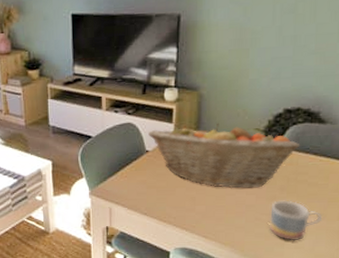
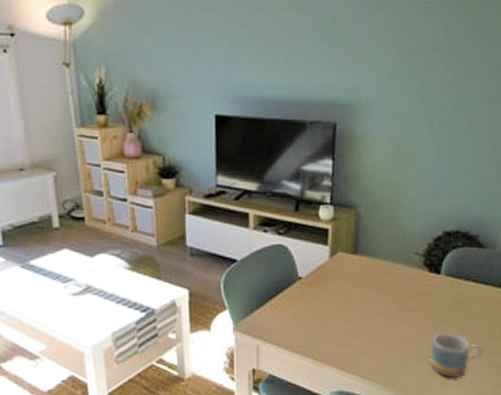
fruit basket: present [148,123,300,189] -> none [301,245,460,320]

